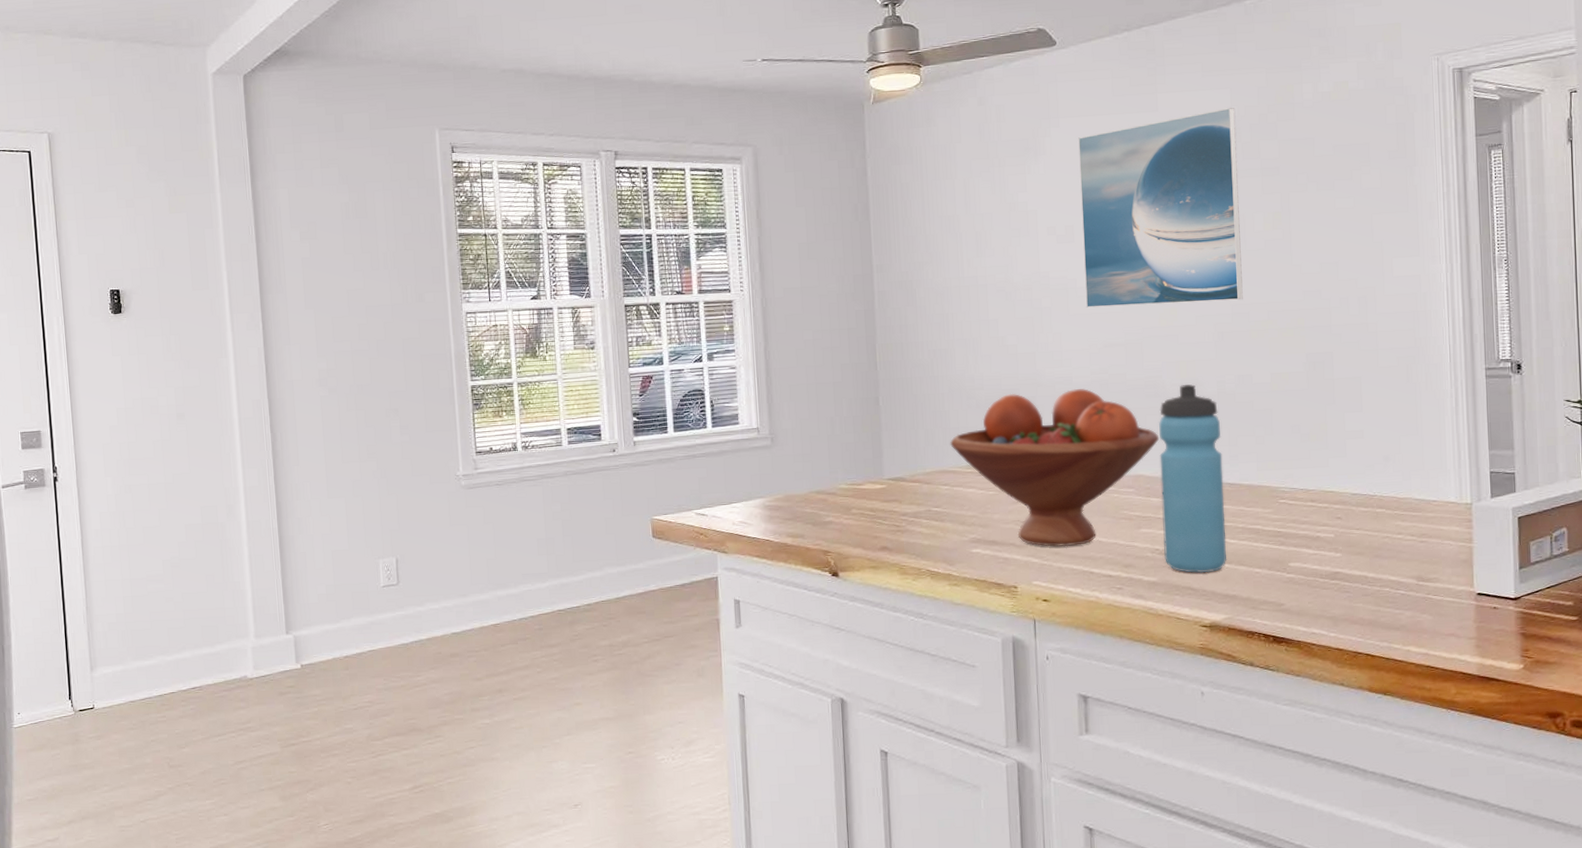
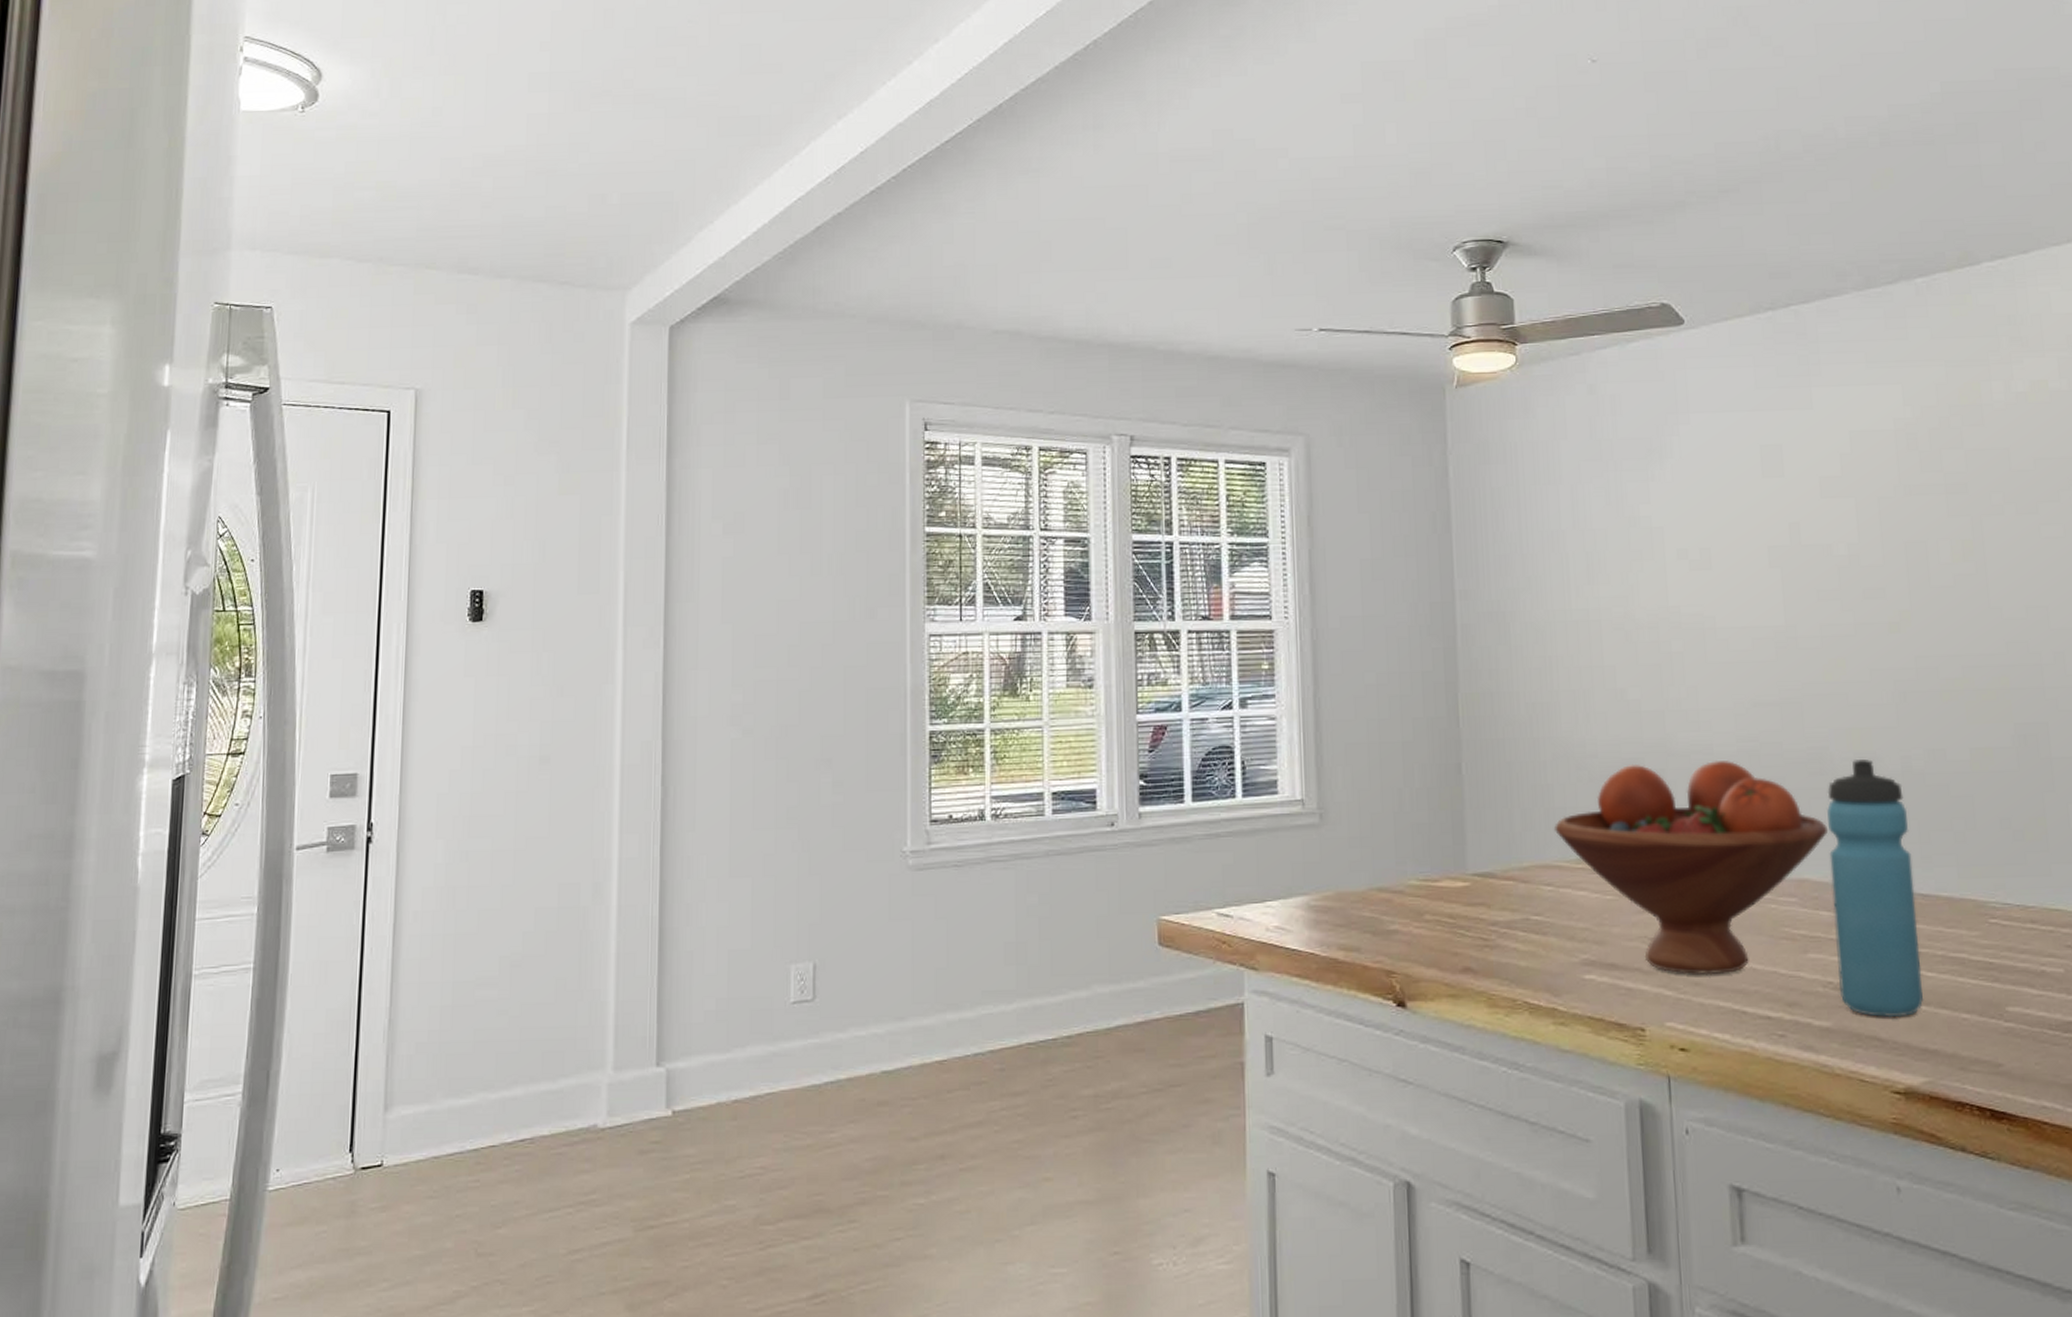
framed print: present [1078,108,1243,308] -> none [1714,408,1930,655]

